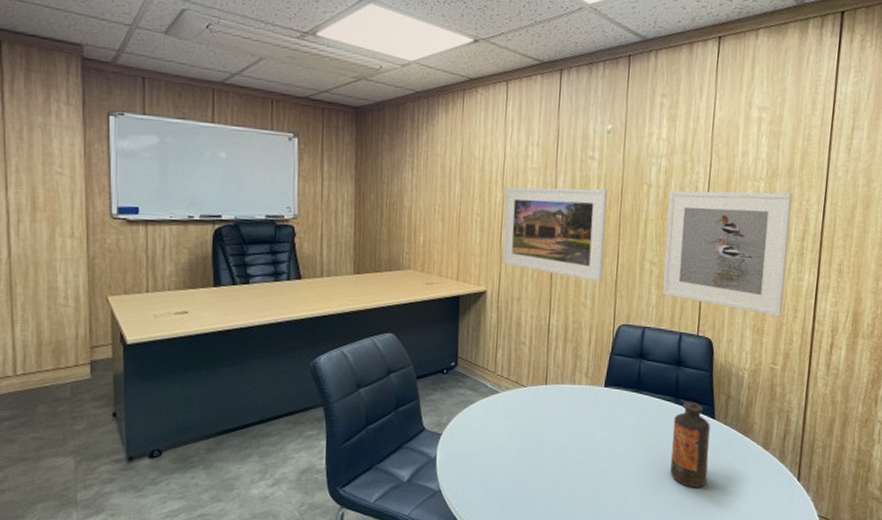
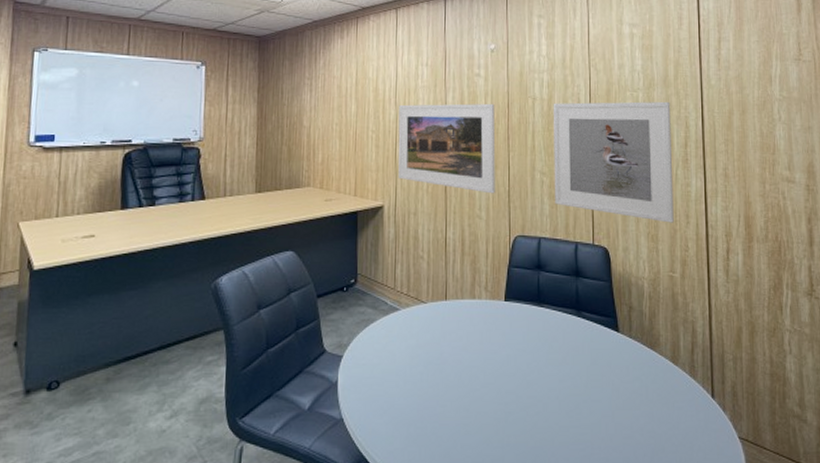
bottle: present [670,401,711,488] -> none [577,313,618,409]

